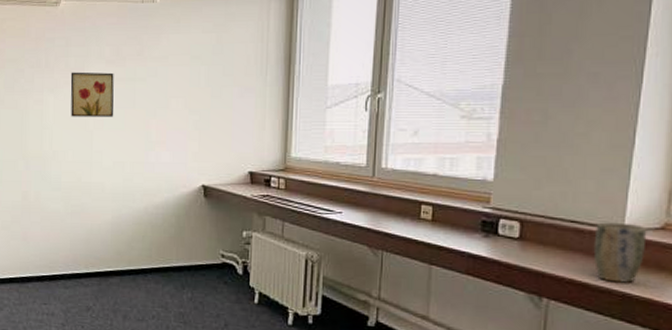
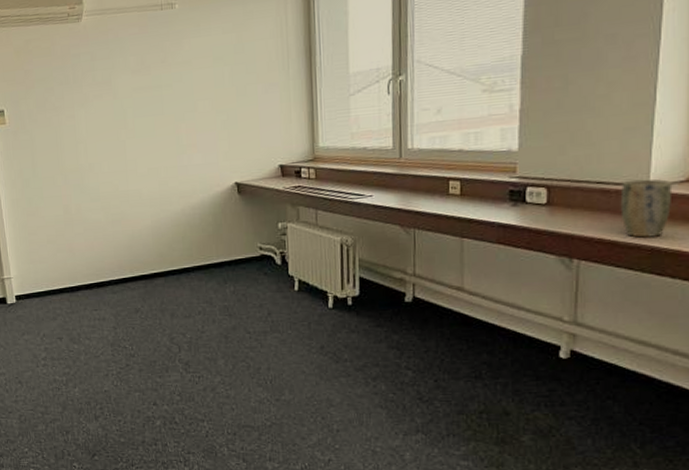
wall art: present [70,72,114,117] -> none [98,82,144,129]

